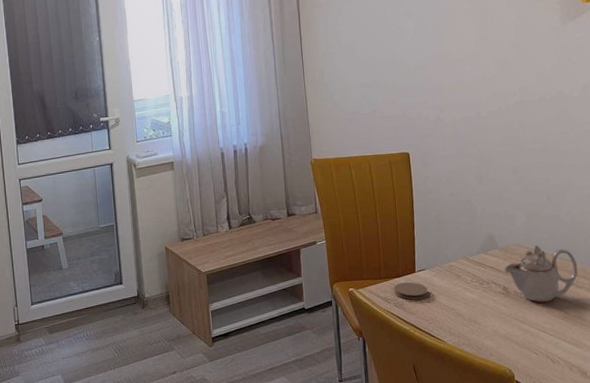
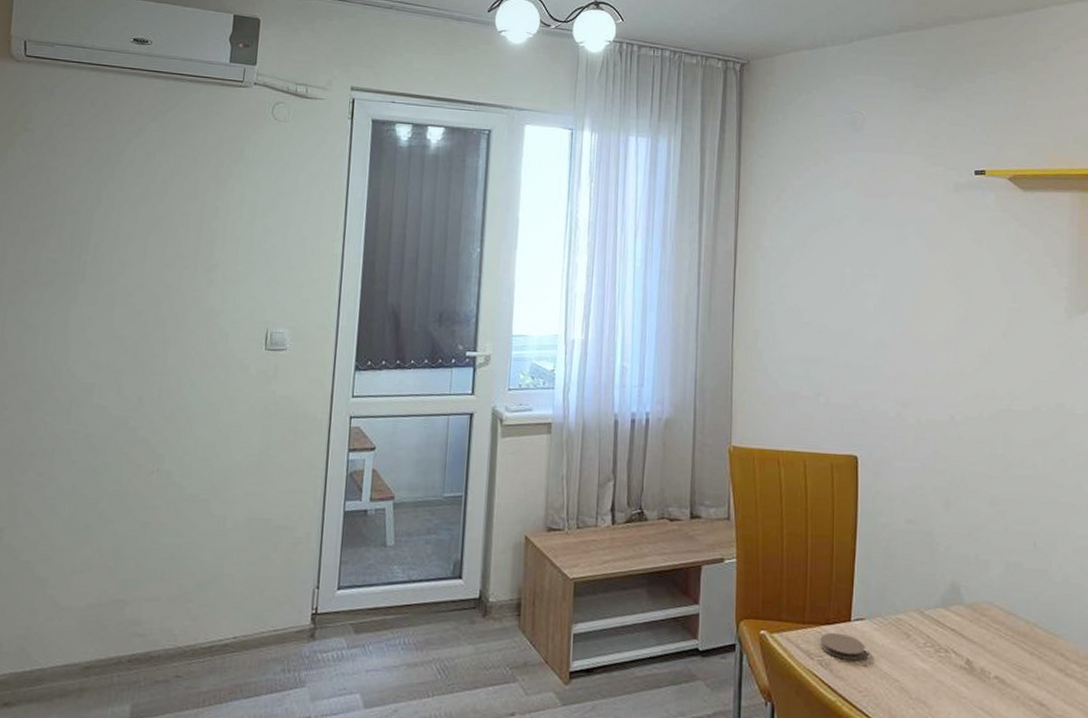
teapot: present [504,245,578,303] -> none [969,608,1068,691]

